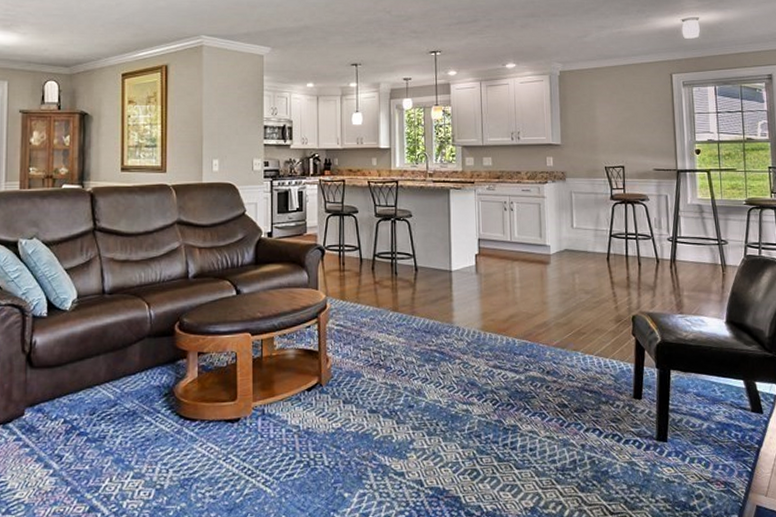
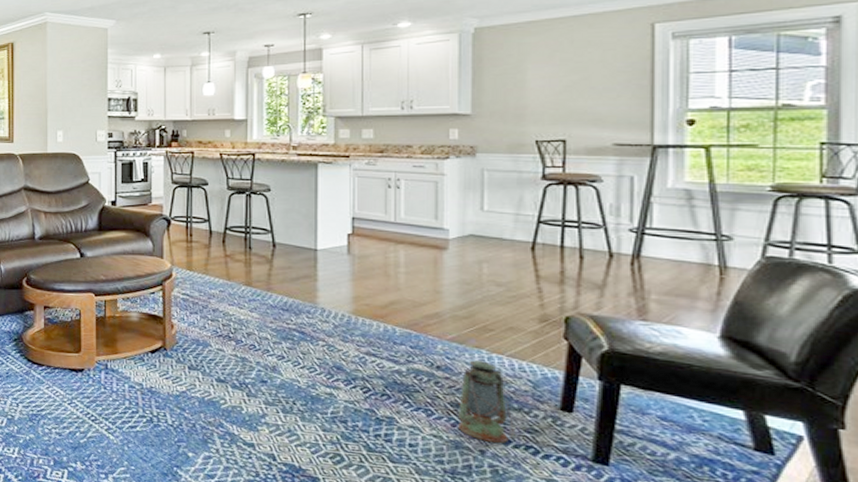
lantern: none [563,358,604,437] -> present [457,357,514,444]

